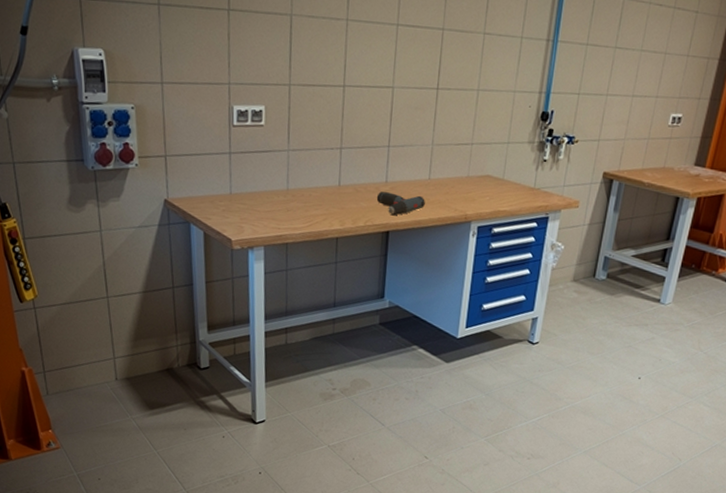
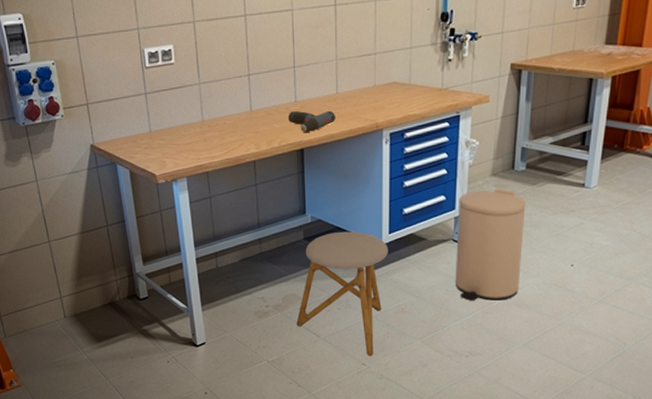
stool: none [362,320,464,450] -> present [296,231,388,356]
pedal bin: none [525,294,603,406] -> present [455,188,526,301]

